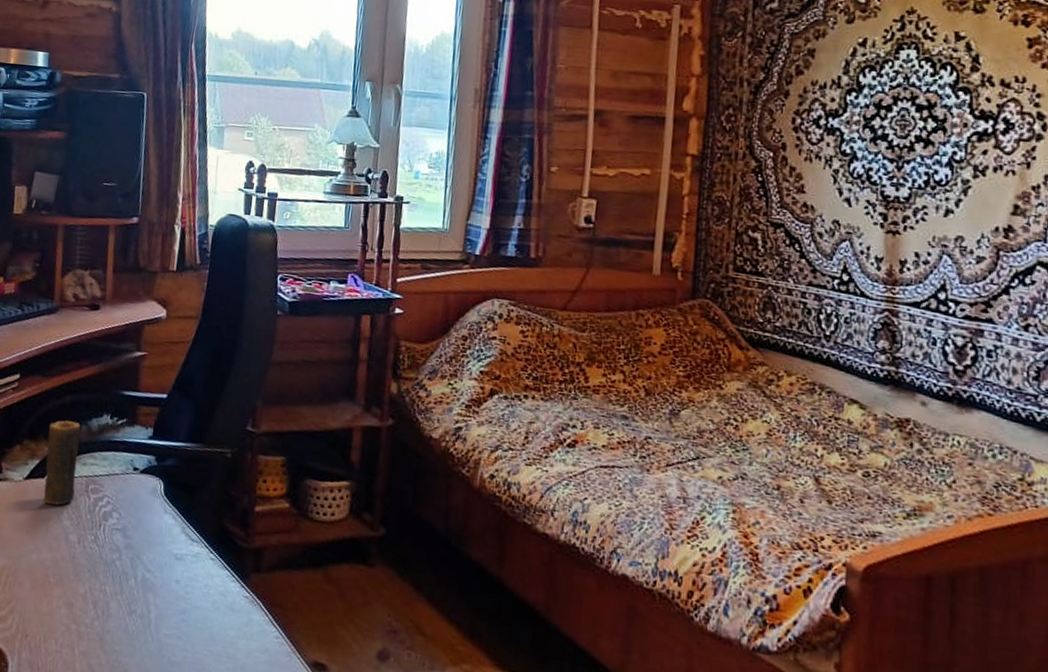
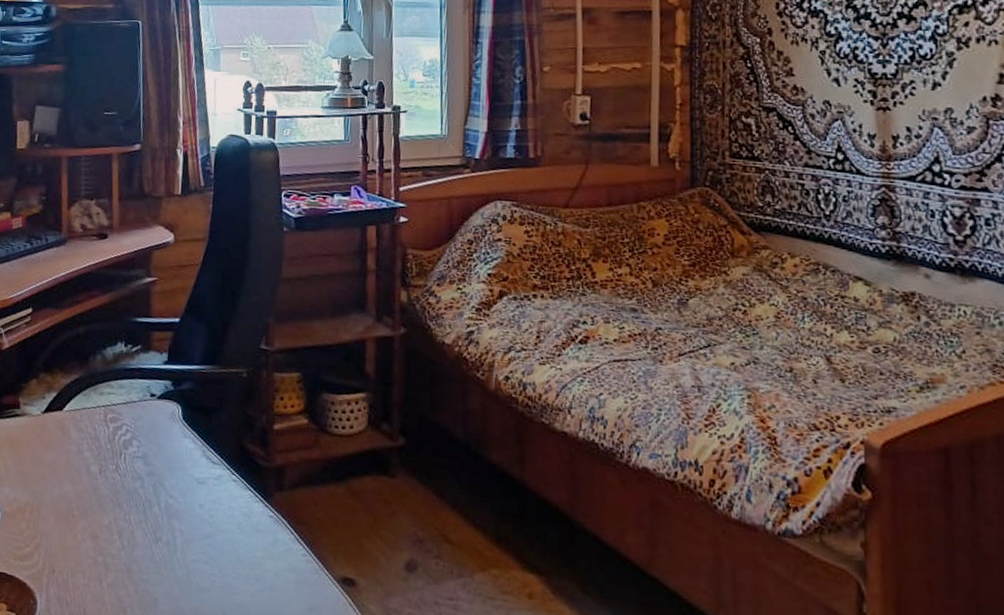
candle: present [43,420,81,505] -> none [62,351,96,437]

